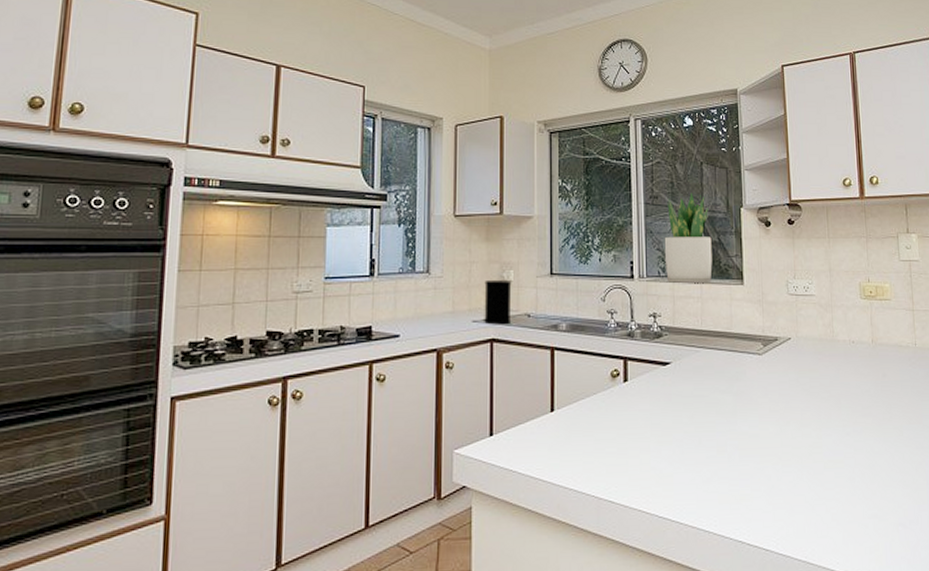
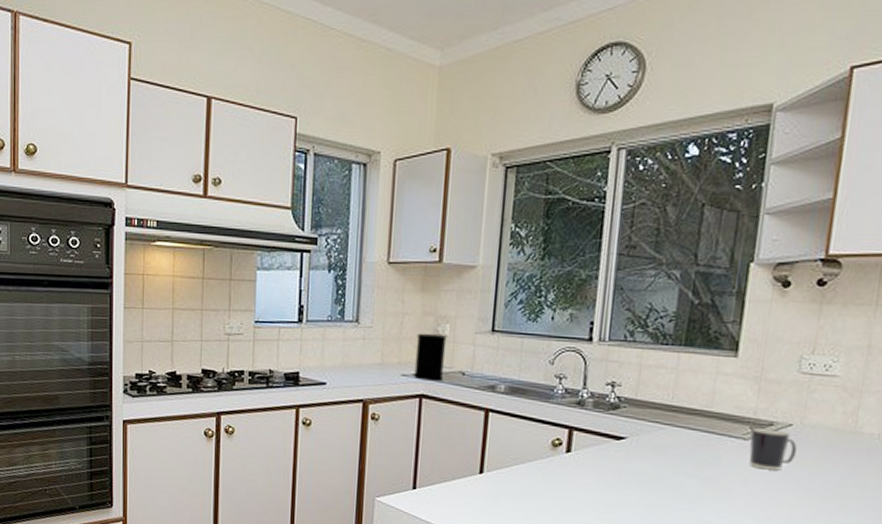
planter: present [664,192,712,284] -> none [634,242,706,353]
mug: none [762,344,797,379] -> present [749,428,797,471]

